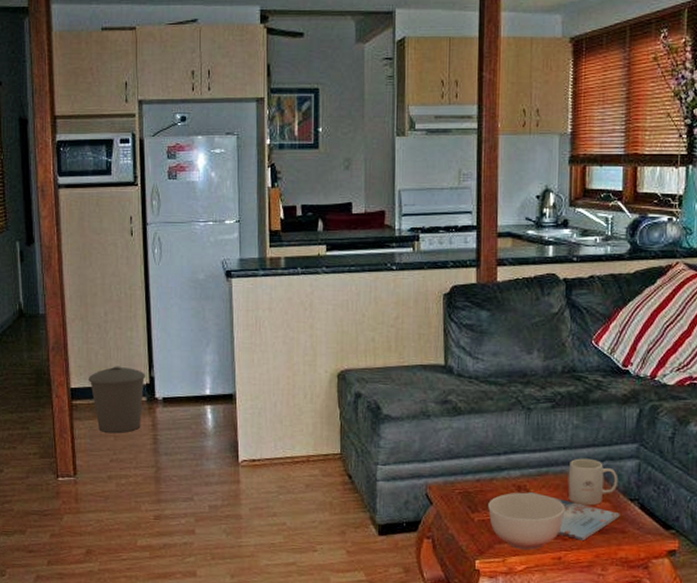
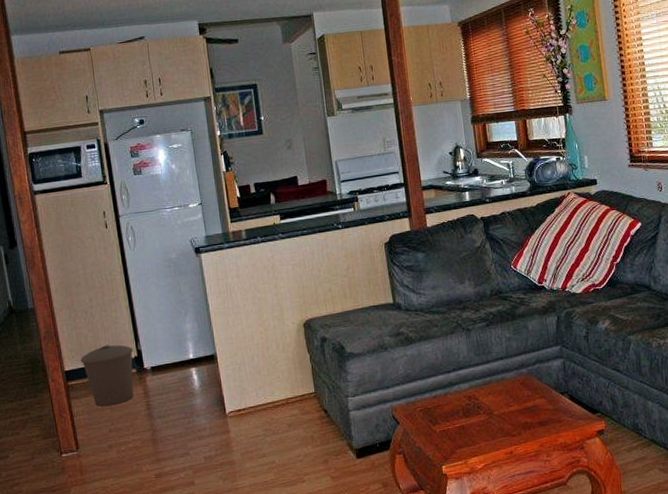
bowl: present [488,492,566,550] -> none [446,400,510,451]
magazine: present [528,491,620,541] -> none [478,399,555,435]
mug: present [567,458,619,506] -> none [507,364,550,405]

